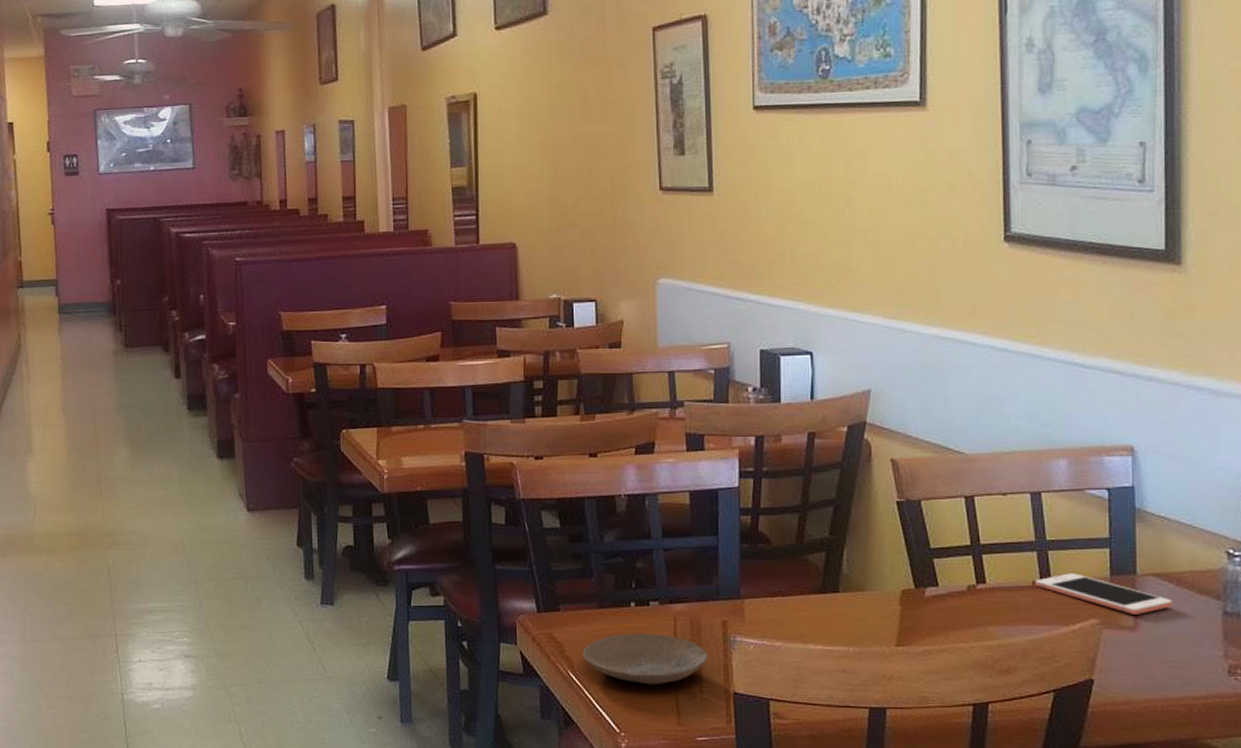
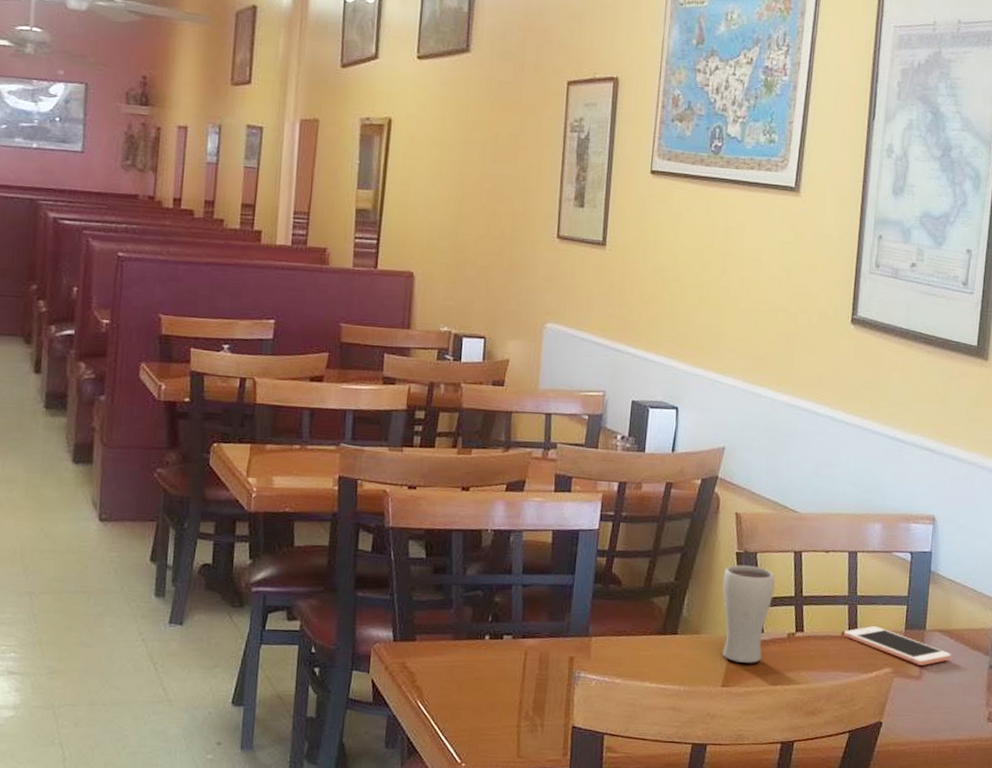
plate: present [582,633,708,685] -> none [433,666,553,717]
drinking glass: none [884,514,946,620] -> present [722,564,775,663]

